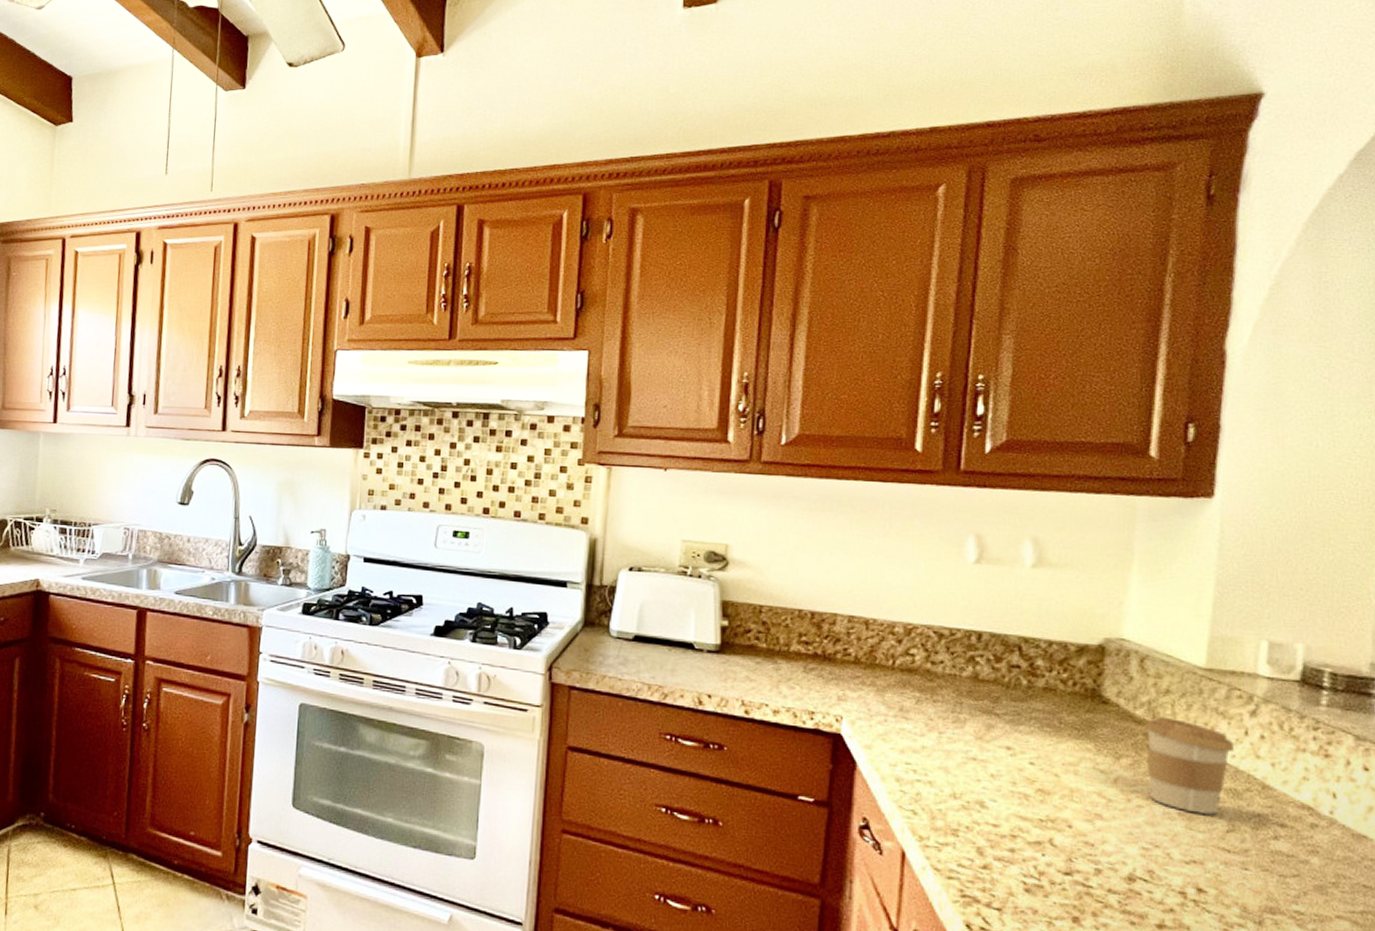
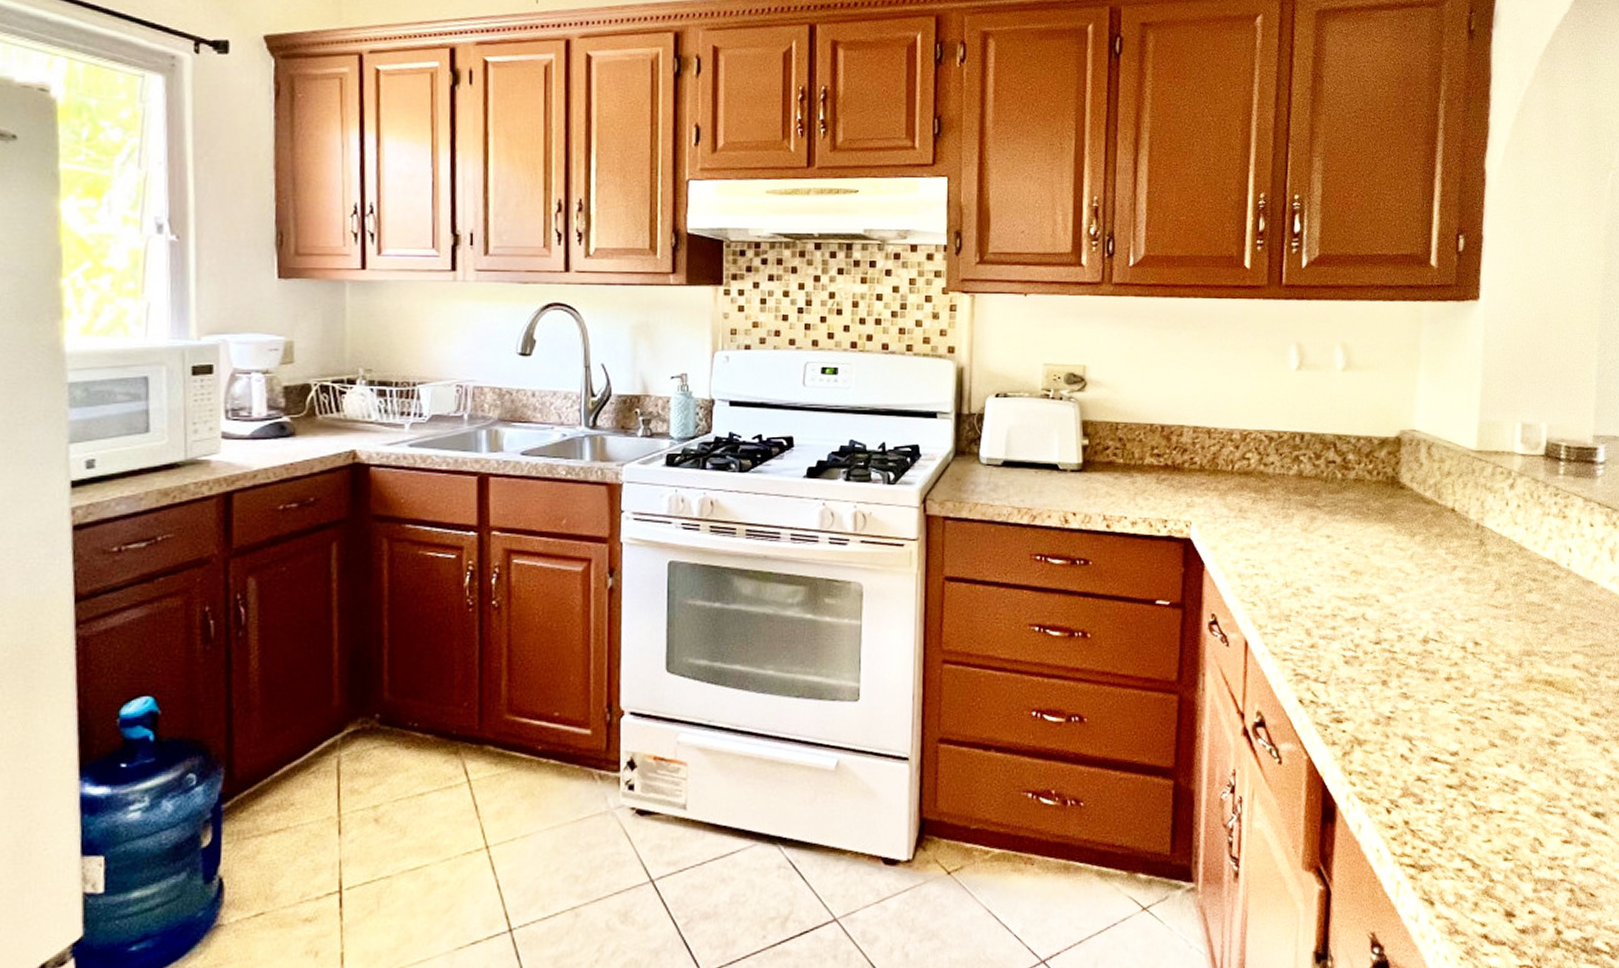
coffee cup: present [1145,716,1234,815] -> none [1433,496,1498,578]

